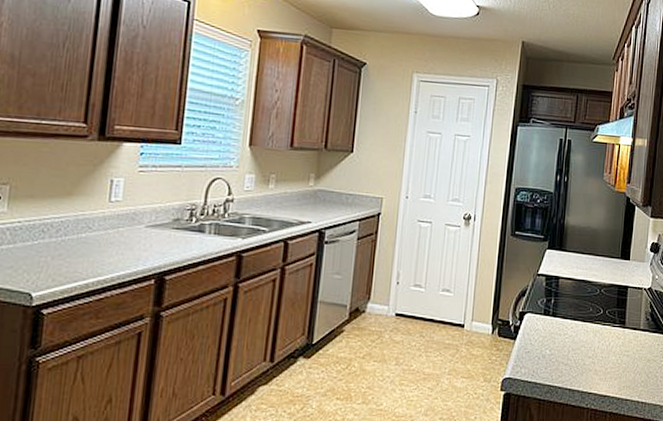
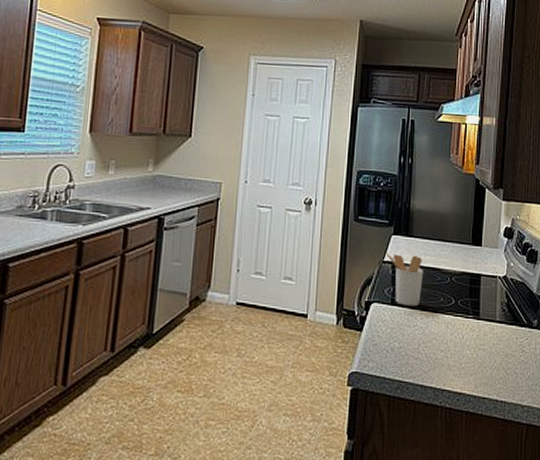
utensil holder: none [540,266,575,317] -> present [386,252,423,307]

